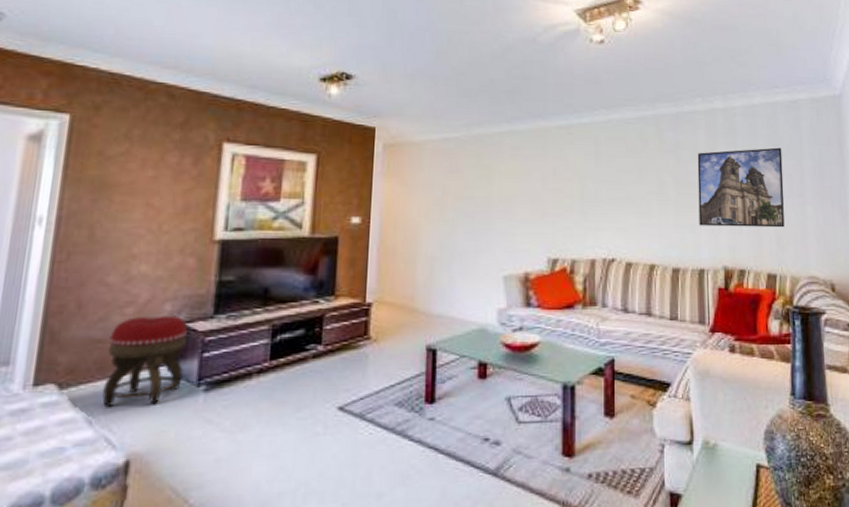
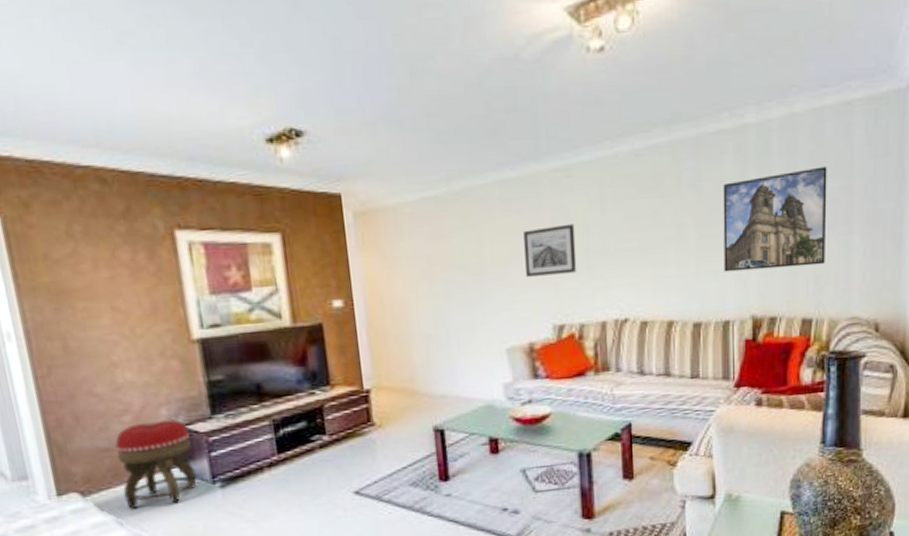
wall art: none [526,172,572,214] -> present [523,223,577,278]

